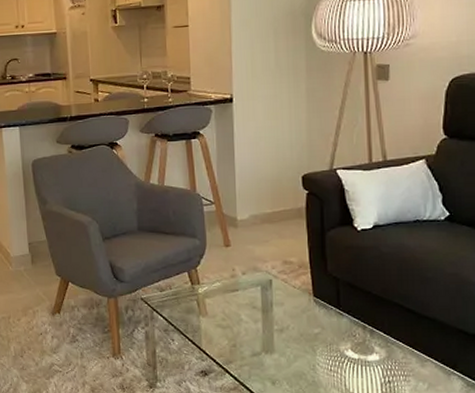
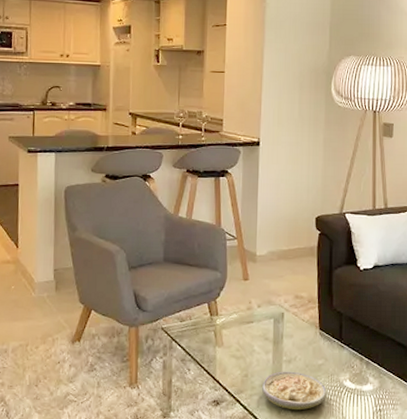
soup: none [252,341,326,382] -> present [261,371,327,411]

